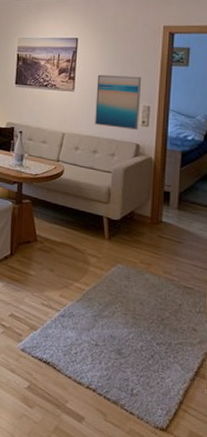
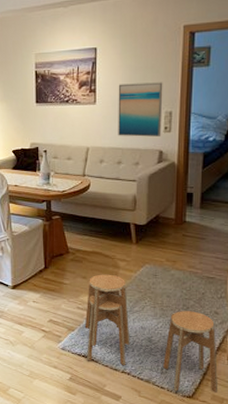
stool: none [48,268,197,428] -> present [84,274,218,392]

